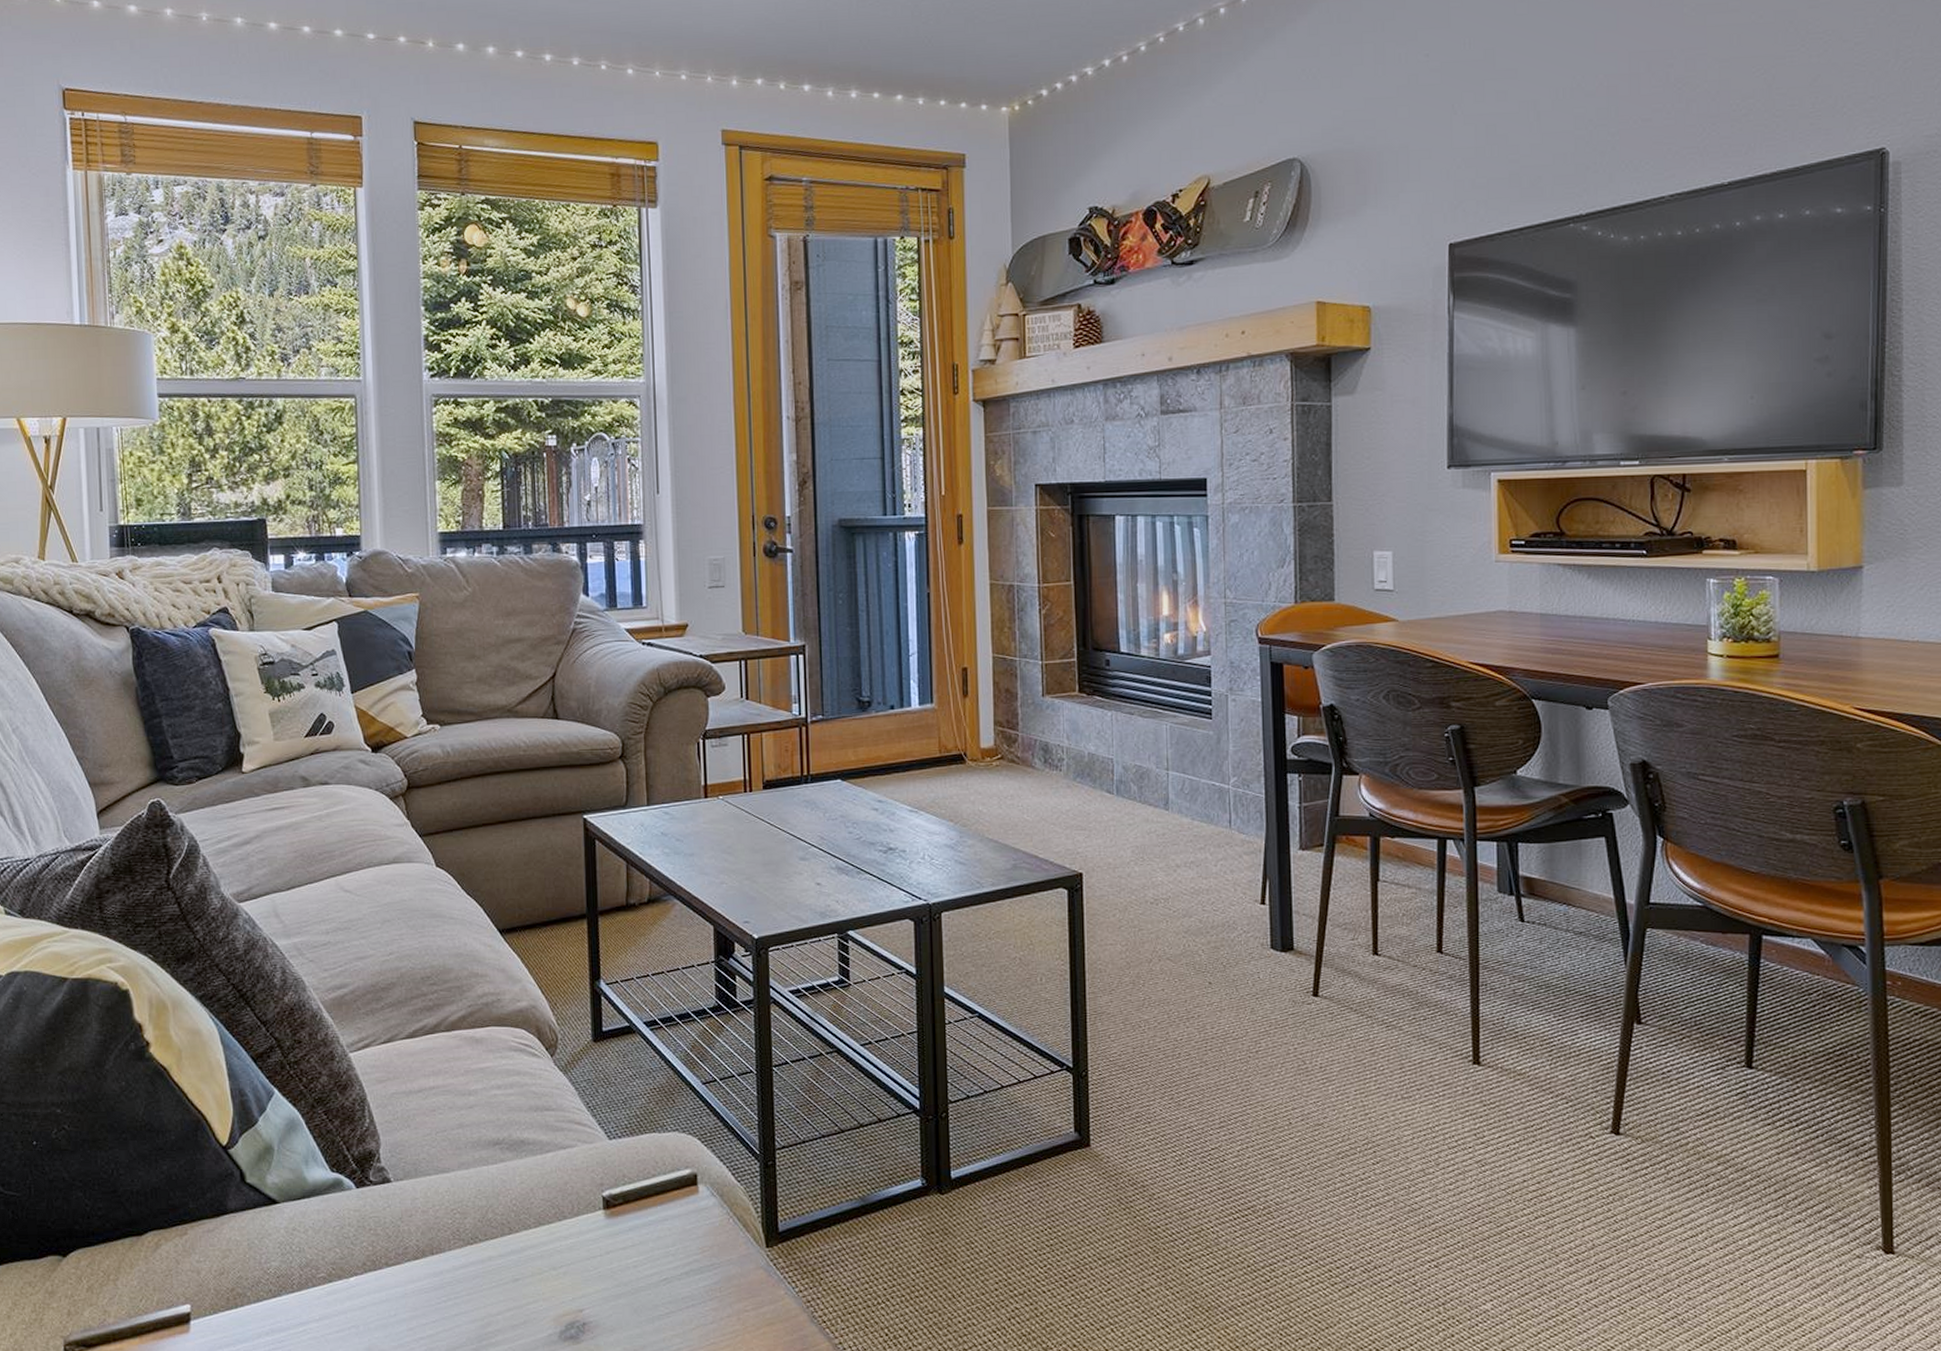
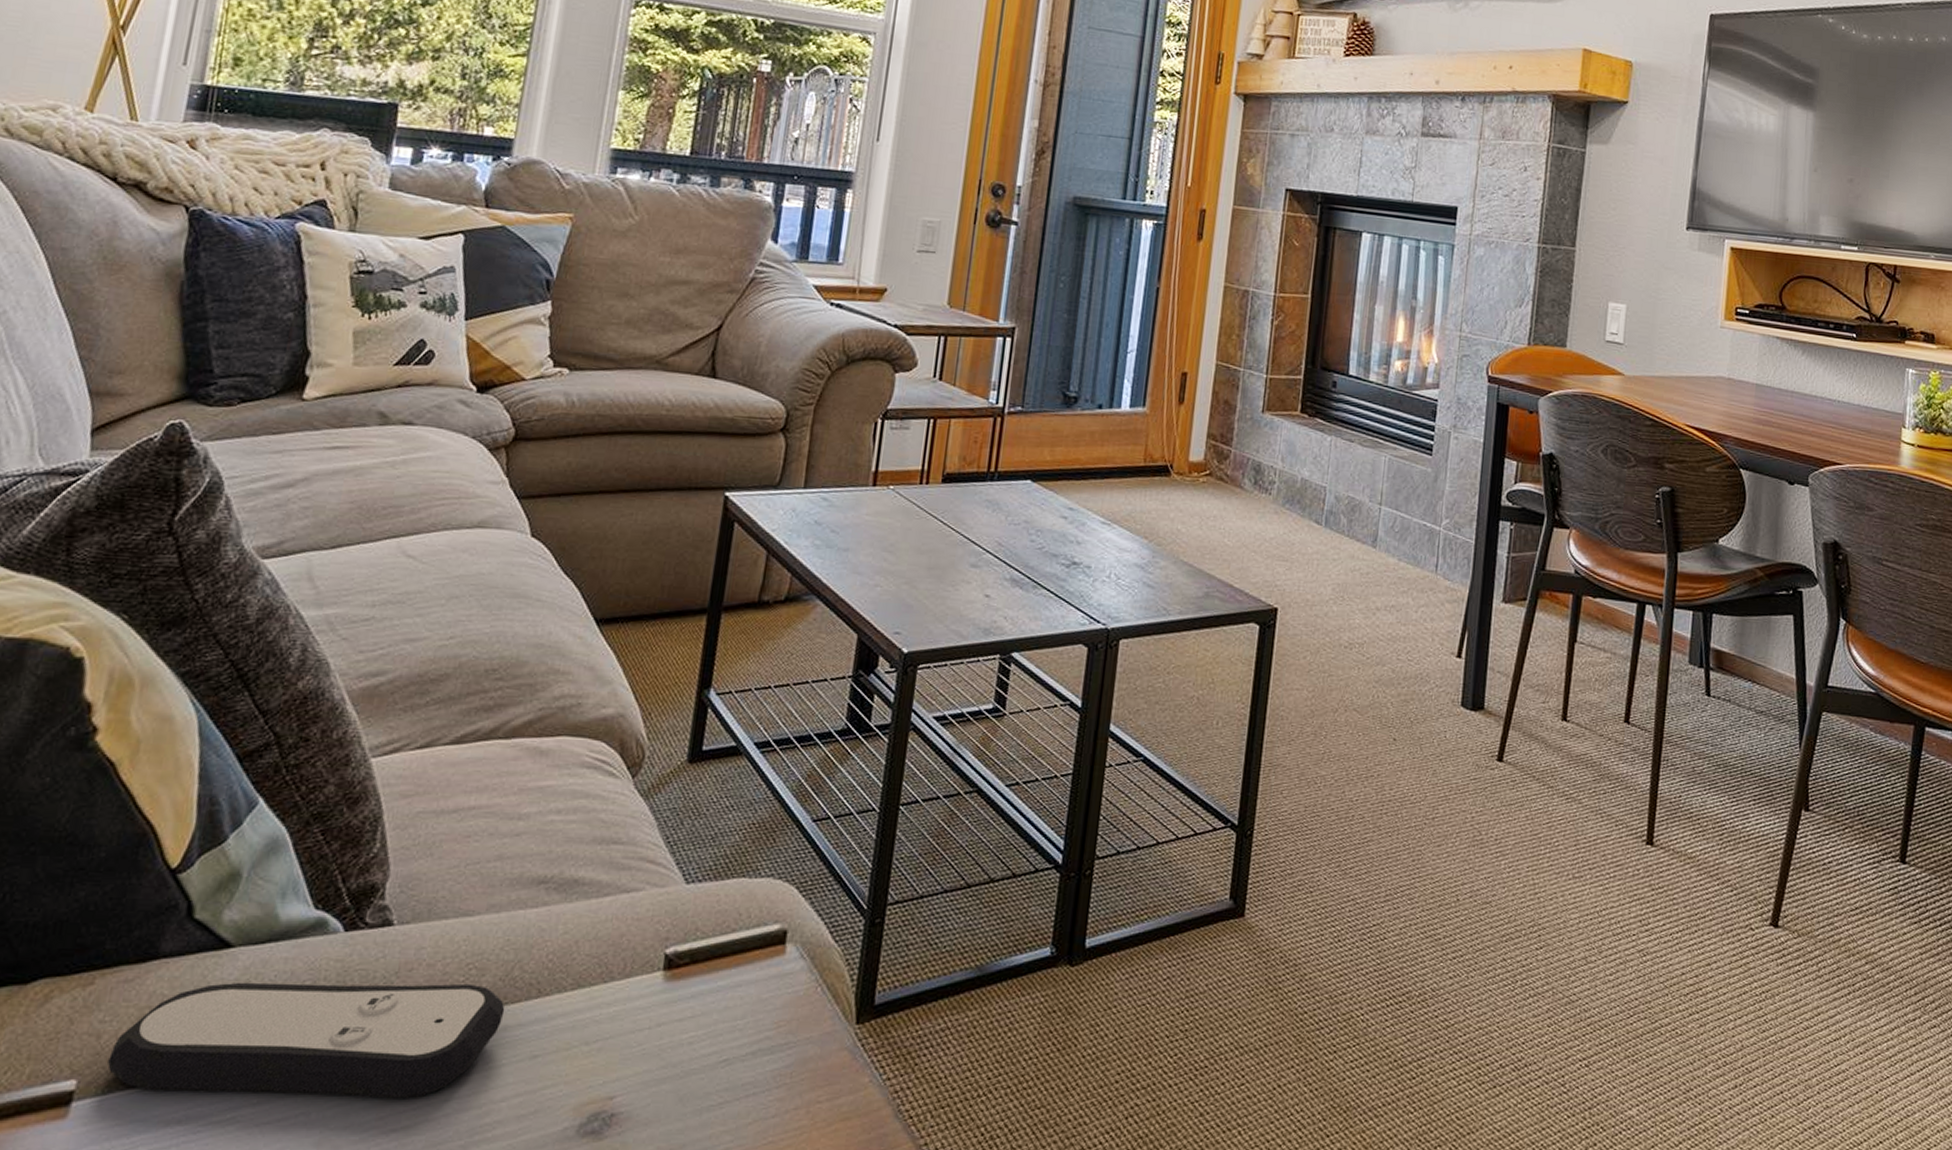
remote control: none [209,1225,487,1314] -> present [107,982,505,1099]

